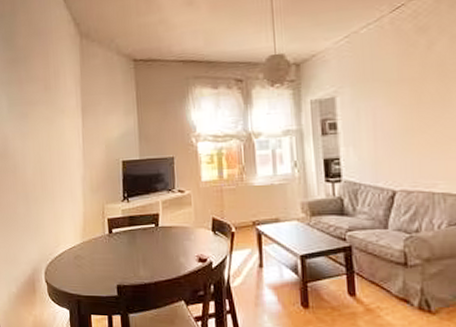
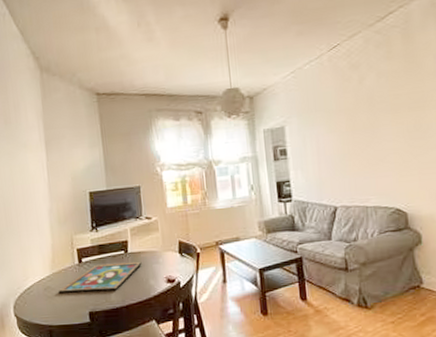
framed painting: none [88,236,173,266] -> present [58,262,142,294]

